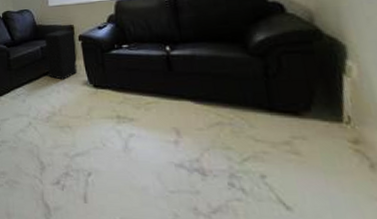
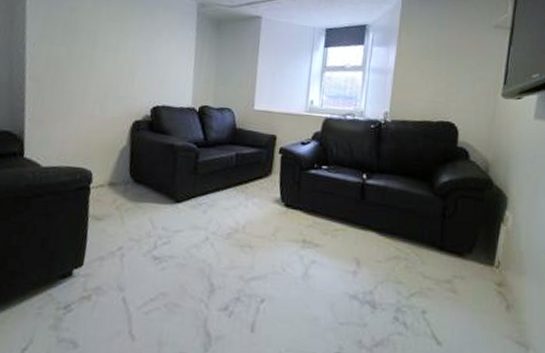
speaker: present [44,30,78,80] -> none [238,138,275,194]

